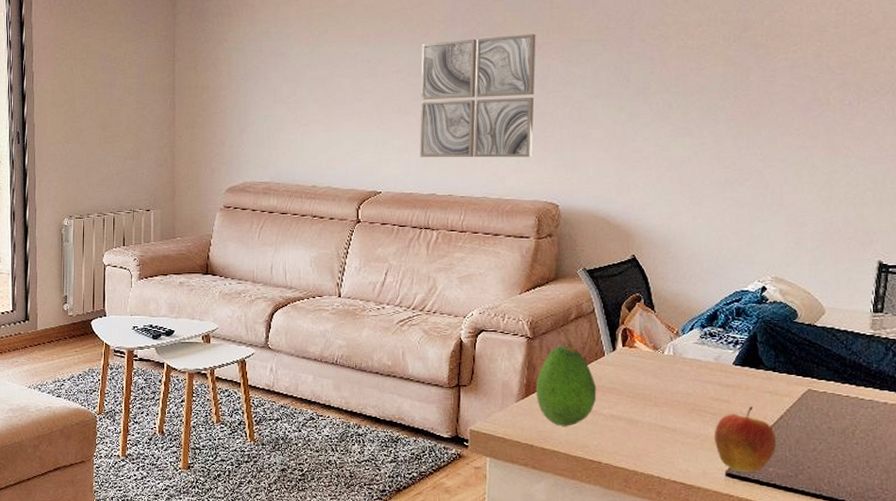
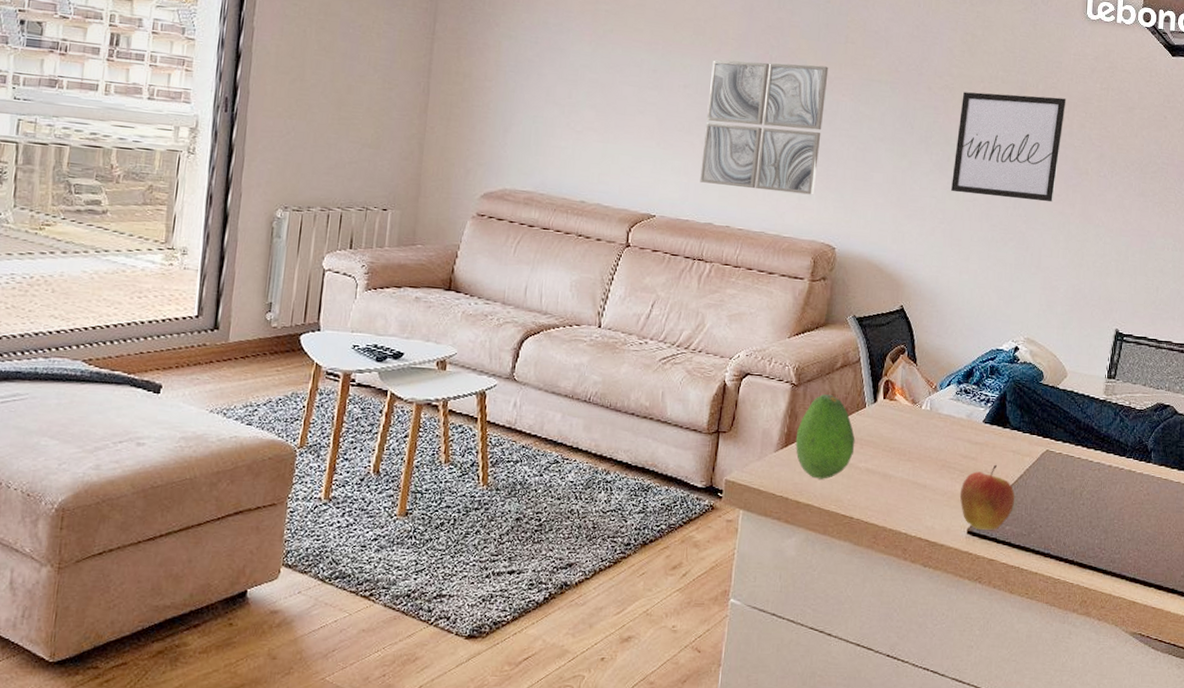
wall art: none [676,30,797,139] -> present [951,92,1067,203]

